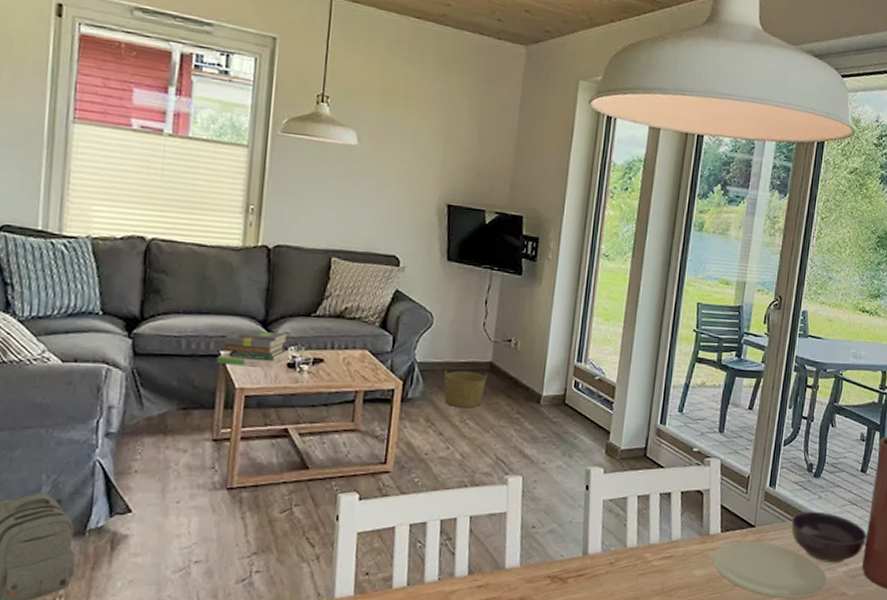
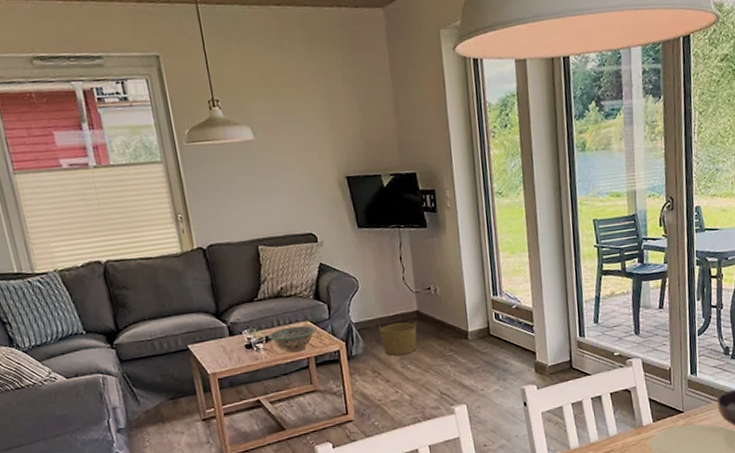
books: present [217,330,289,368] -> none [187,320,244,356]
decorative bowl: none [316,352,374,383] -> present [267,325,316,353]

